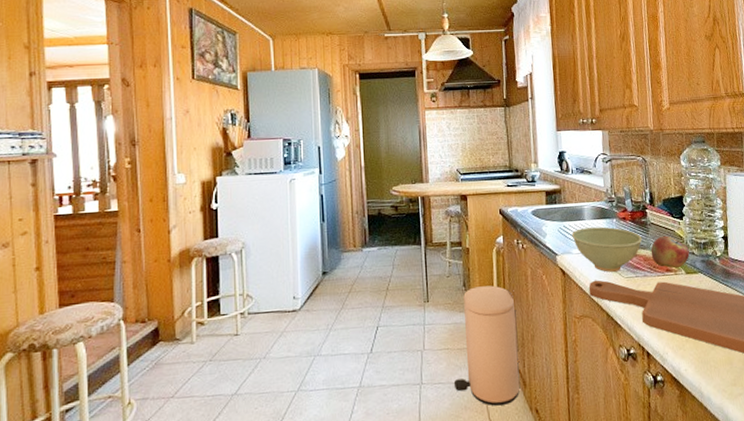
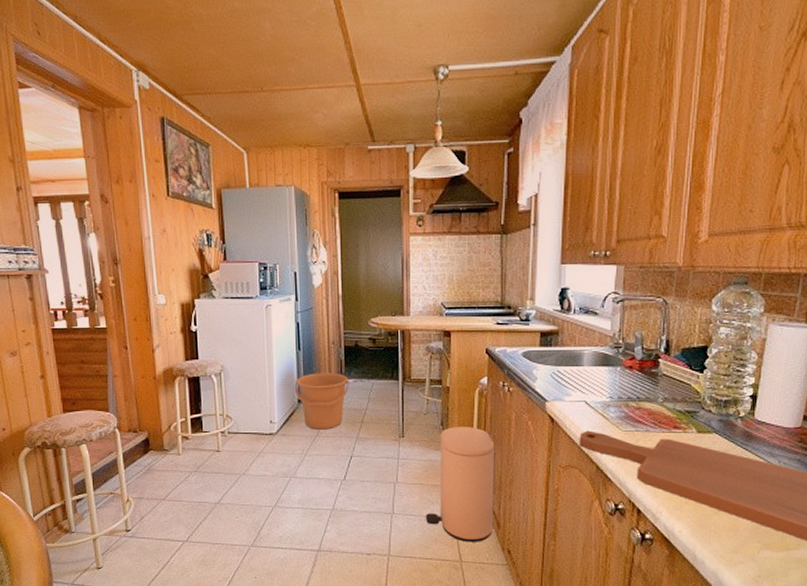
bucket: none [318,242,373,302] -> present [294,373,349,430]
bowl: present [571,226,642,272] -> none [566,374,650,424]
fruit: present [650,235,690,269] -> none [658,389,705,426]

